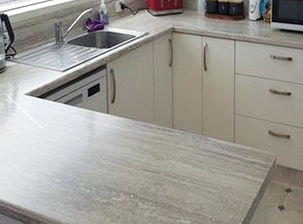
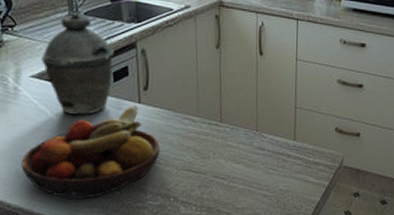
fruit bowl: none [14,116,123,197] -> present [21,106,160,200]
kettle: none [34,42,90,124] -> present [42,12,115,115]

